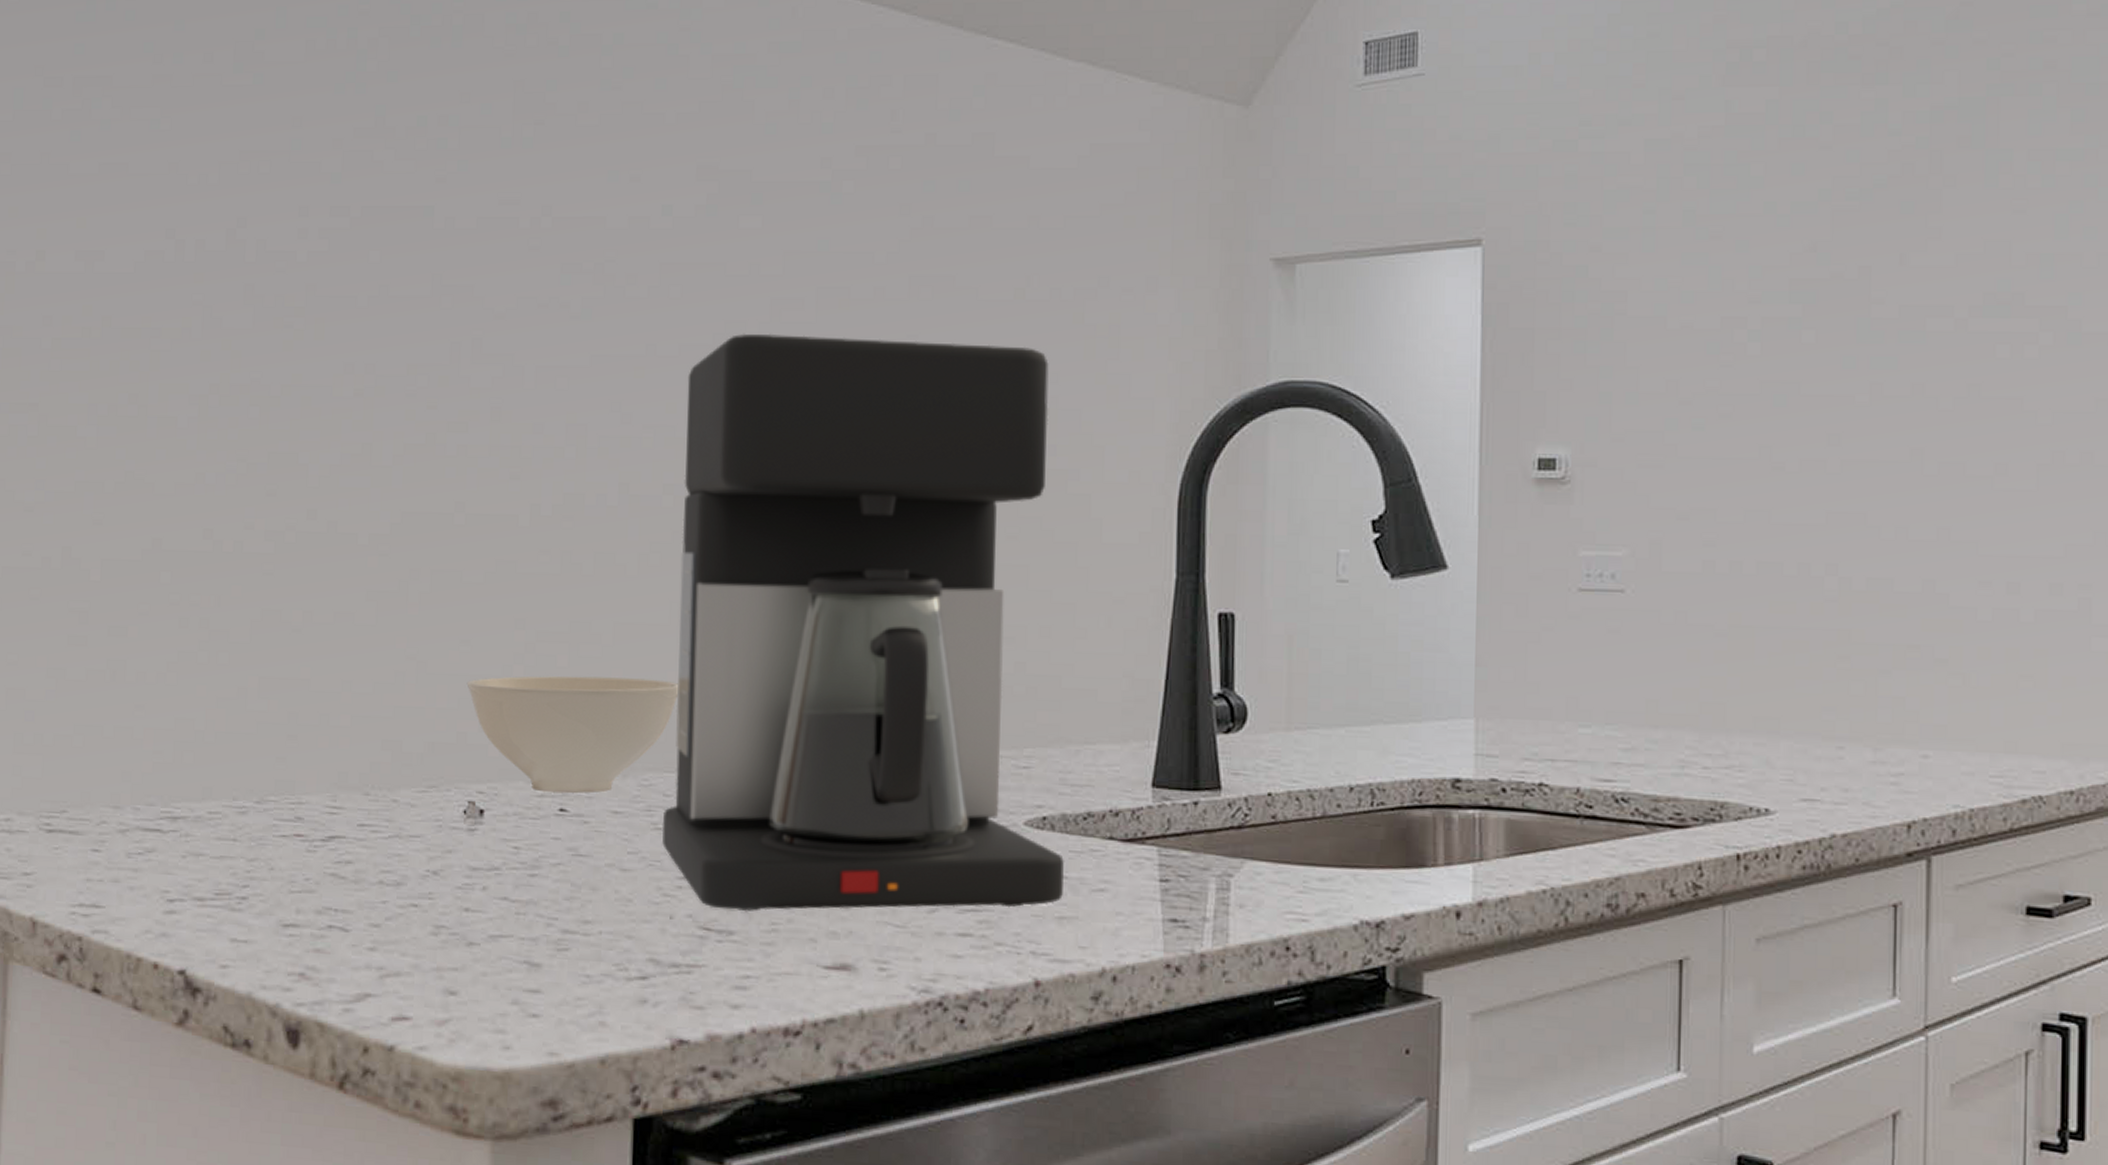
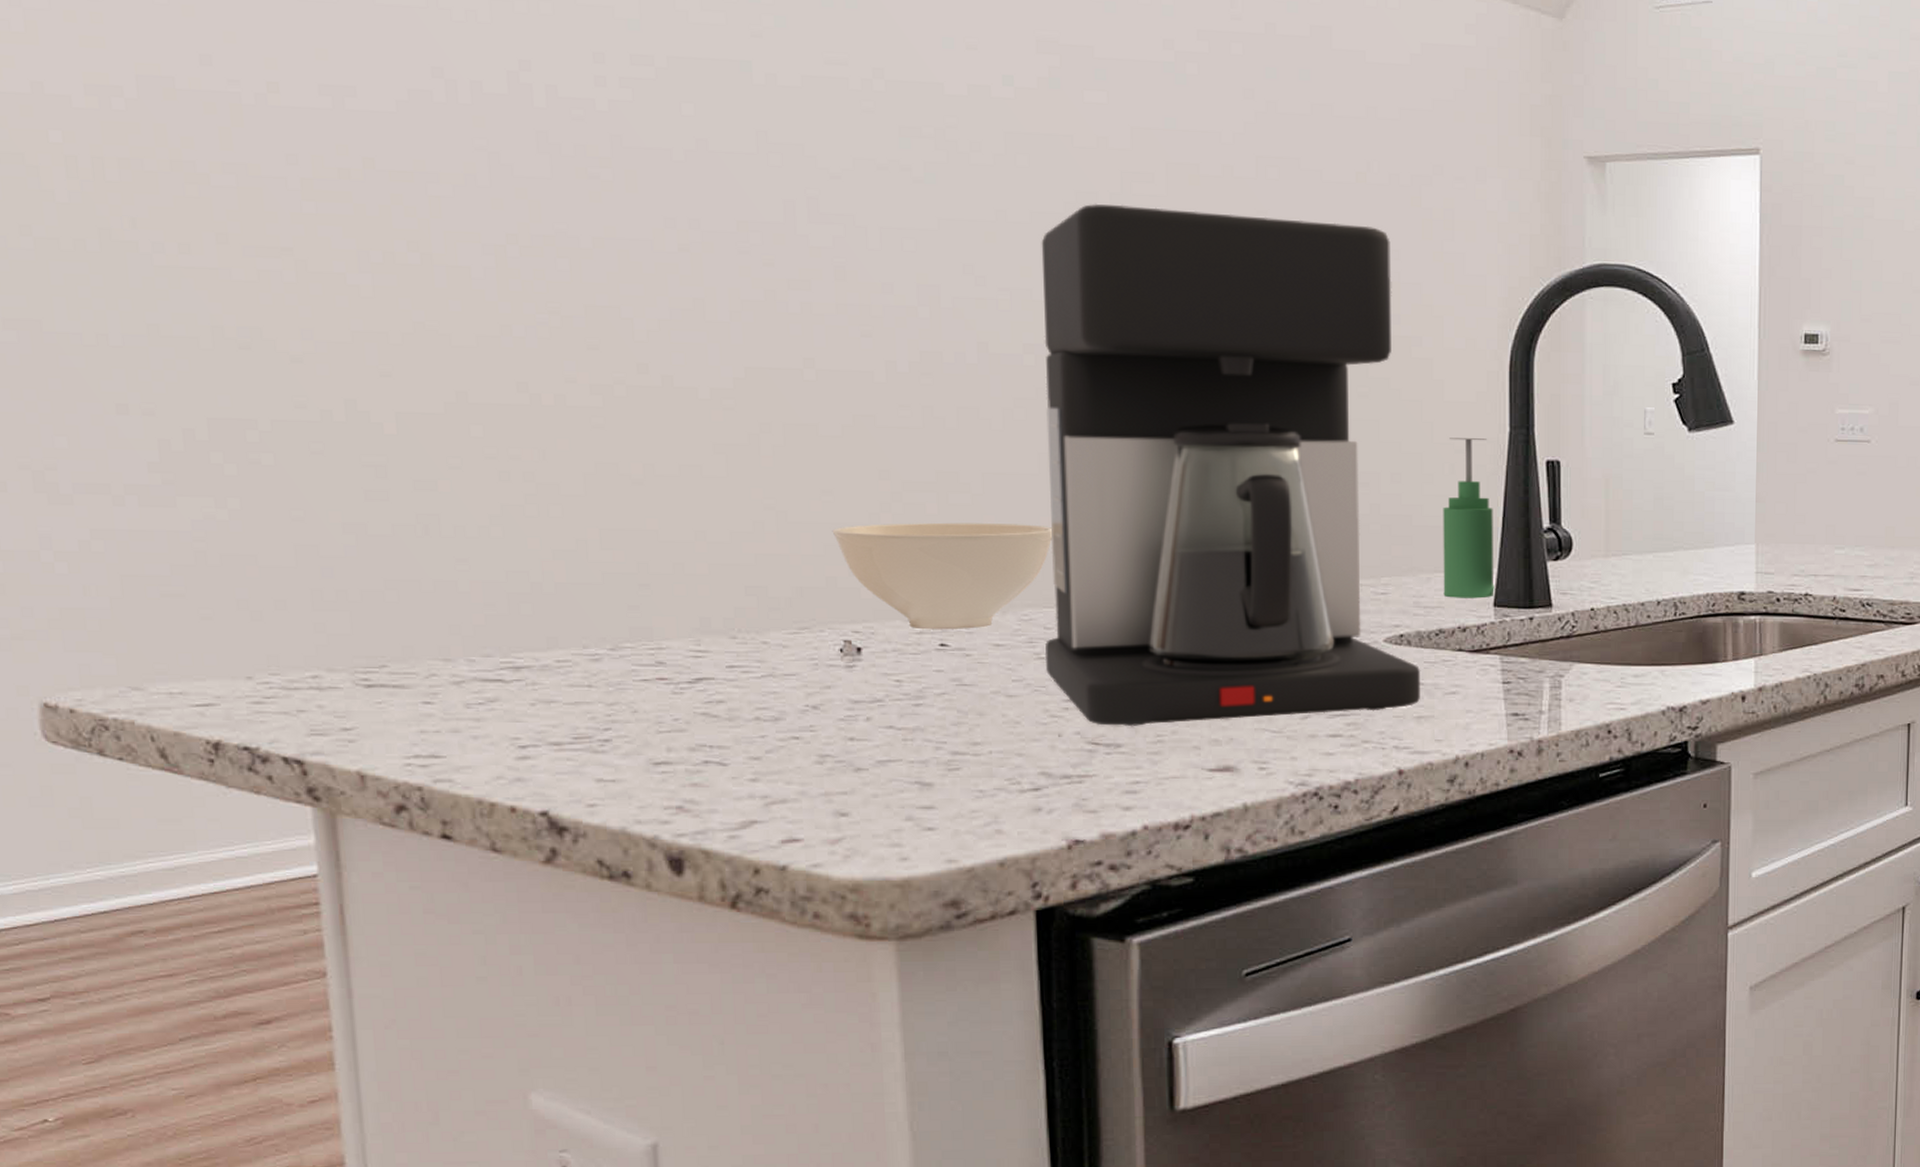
soap dispenser: none [1094,585,1155,777] -> present [1443,438,1493,599]

